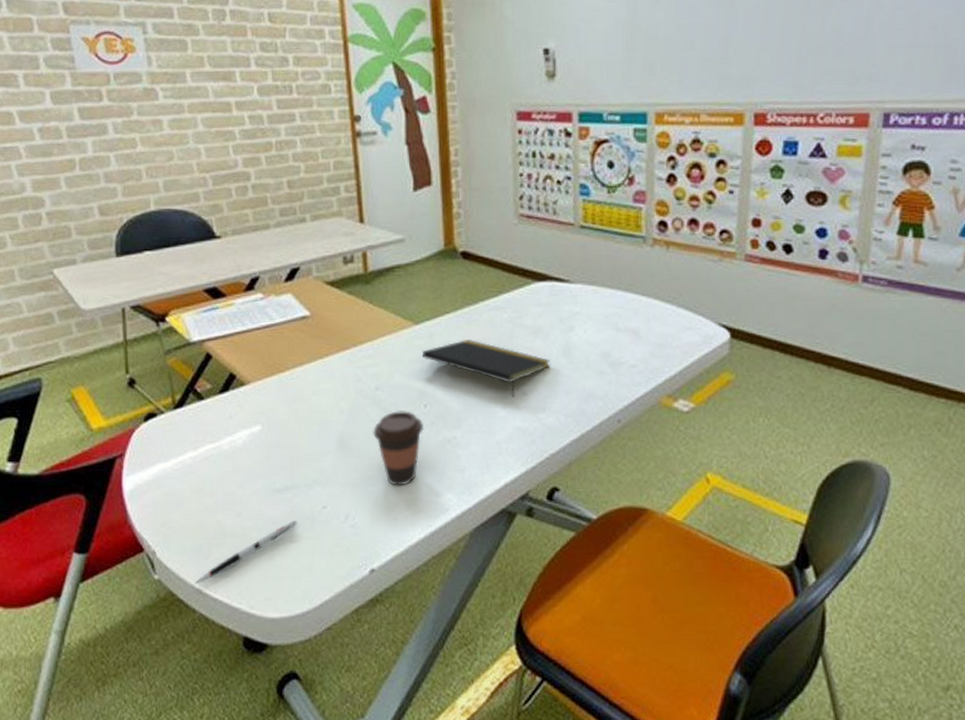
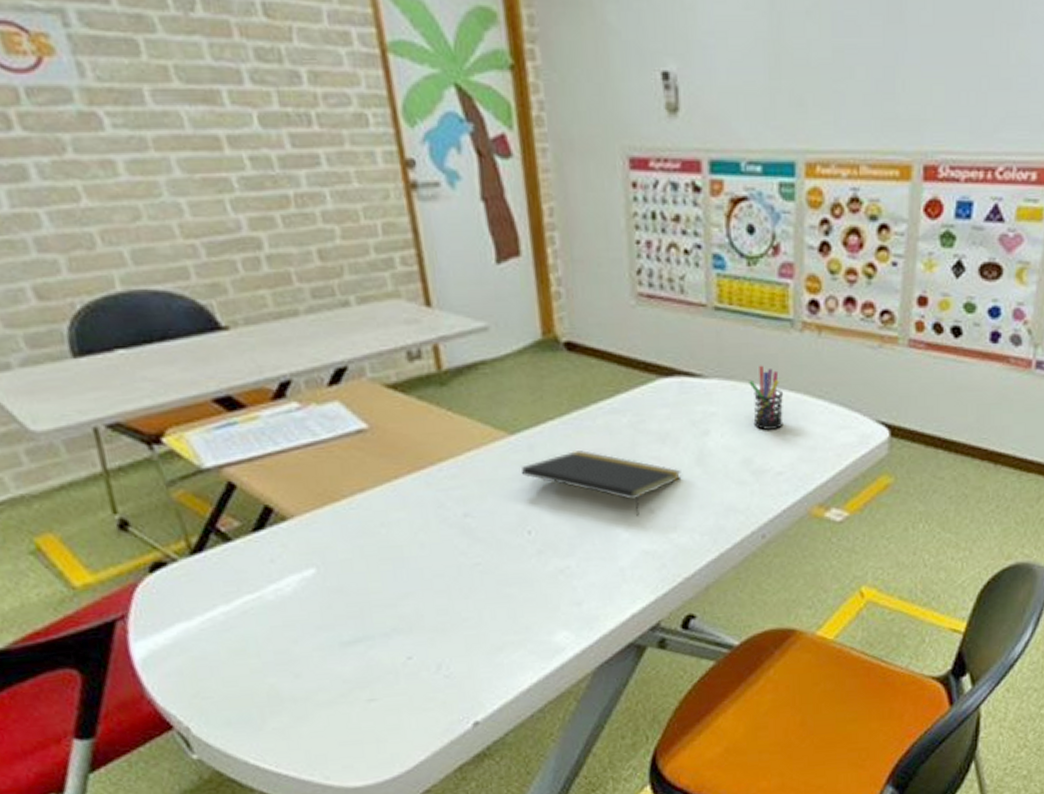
pen: present [195,520,297,585] -> none [248,676,376,761]
coffee cup: present [373,411,423,485] -> none [464,539,529,626]
pen holder: none [608,273,638,328] -> present [749,365,784,430]

